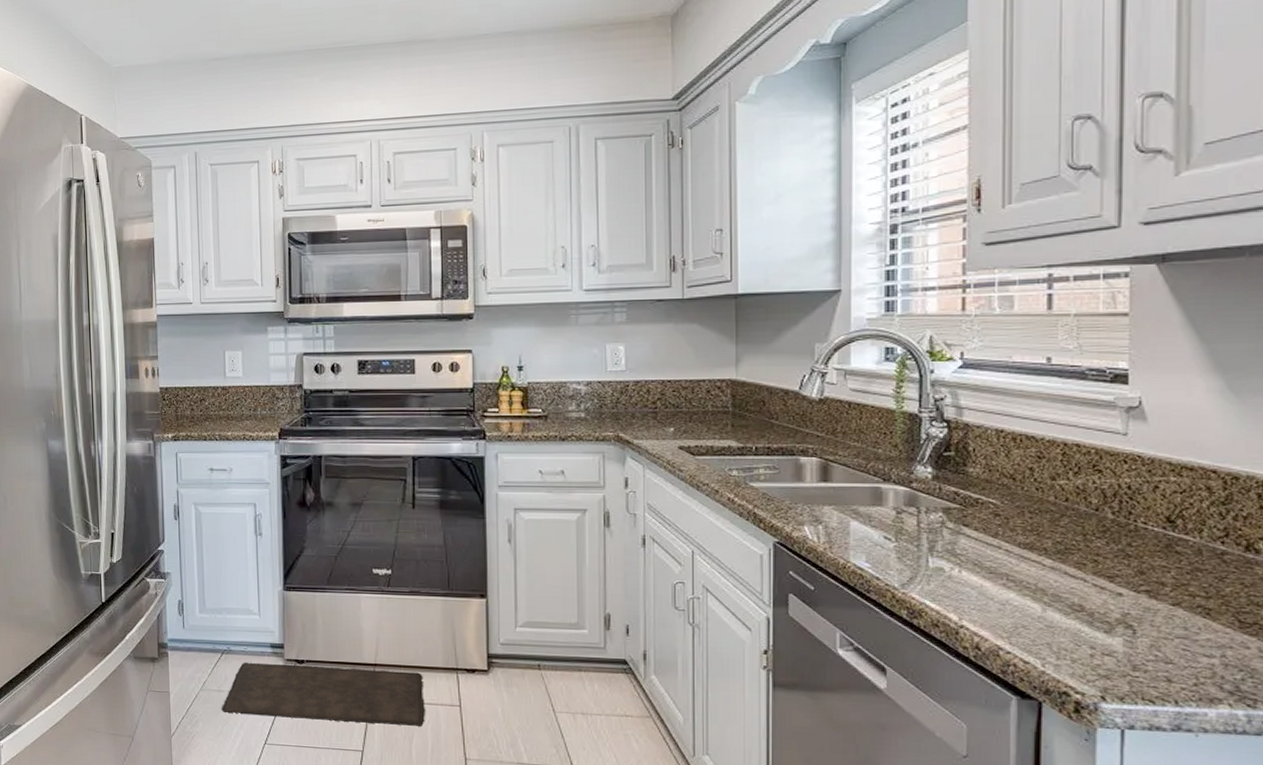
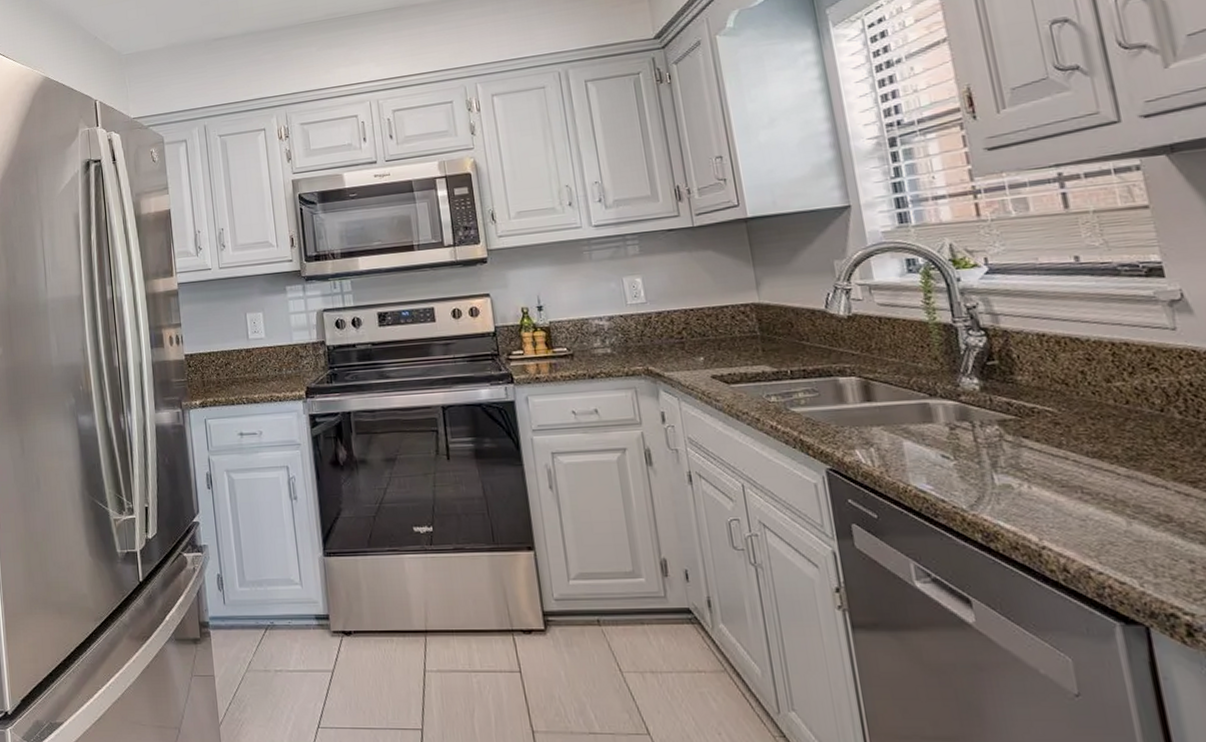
doormat: present [221,662,426,726] -> none [269,636,485,697]

